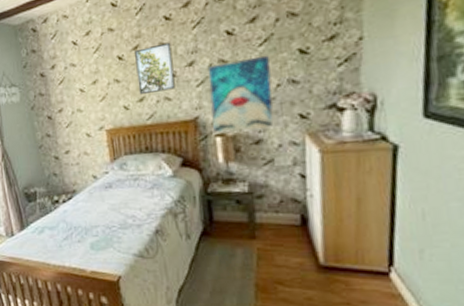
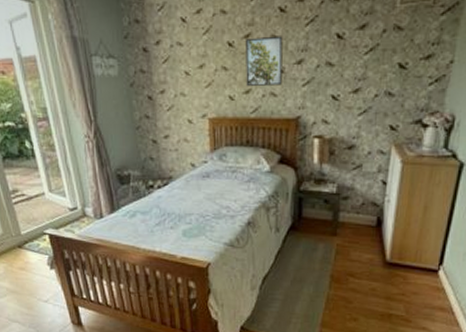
wall art: present [207,55,273,133] -> none [312,64,373,136]

